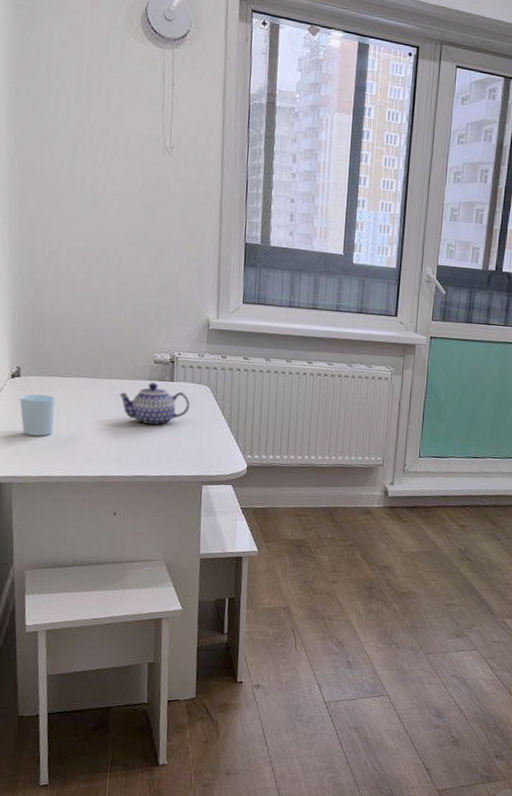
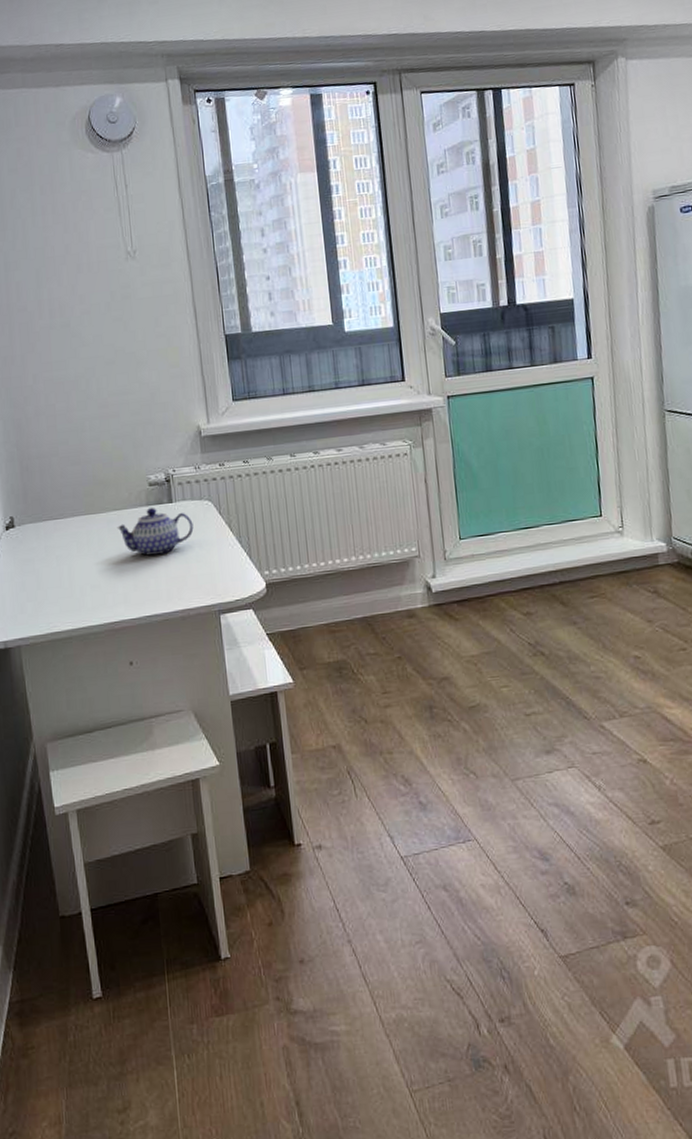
cup: present [19,393,55,436] -> none [17,541,55,590]

